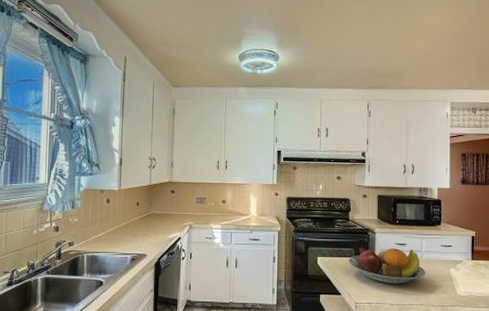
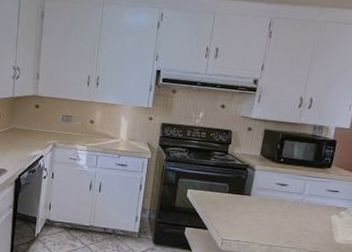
fruit bowl: present [348,248,426,284] -> none [220,184,304,225]

